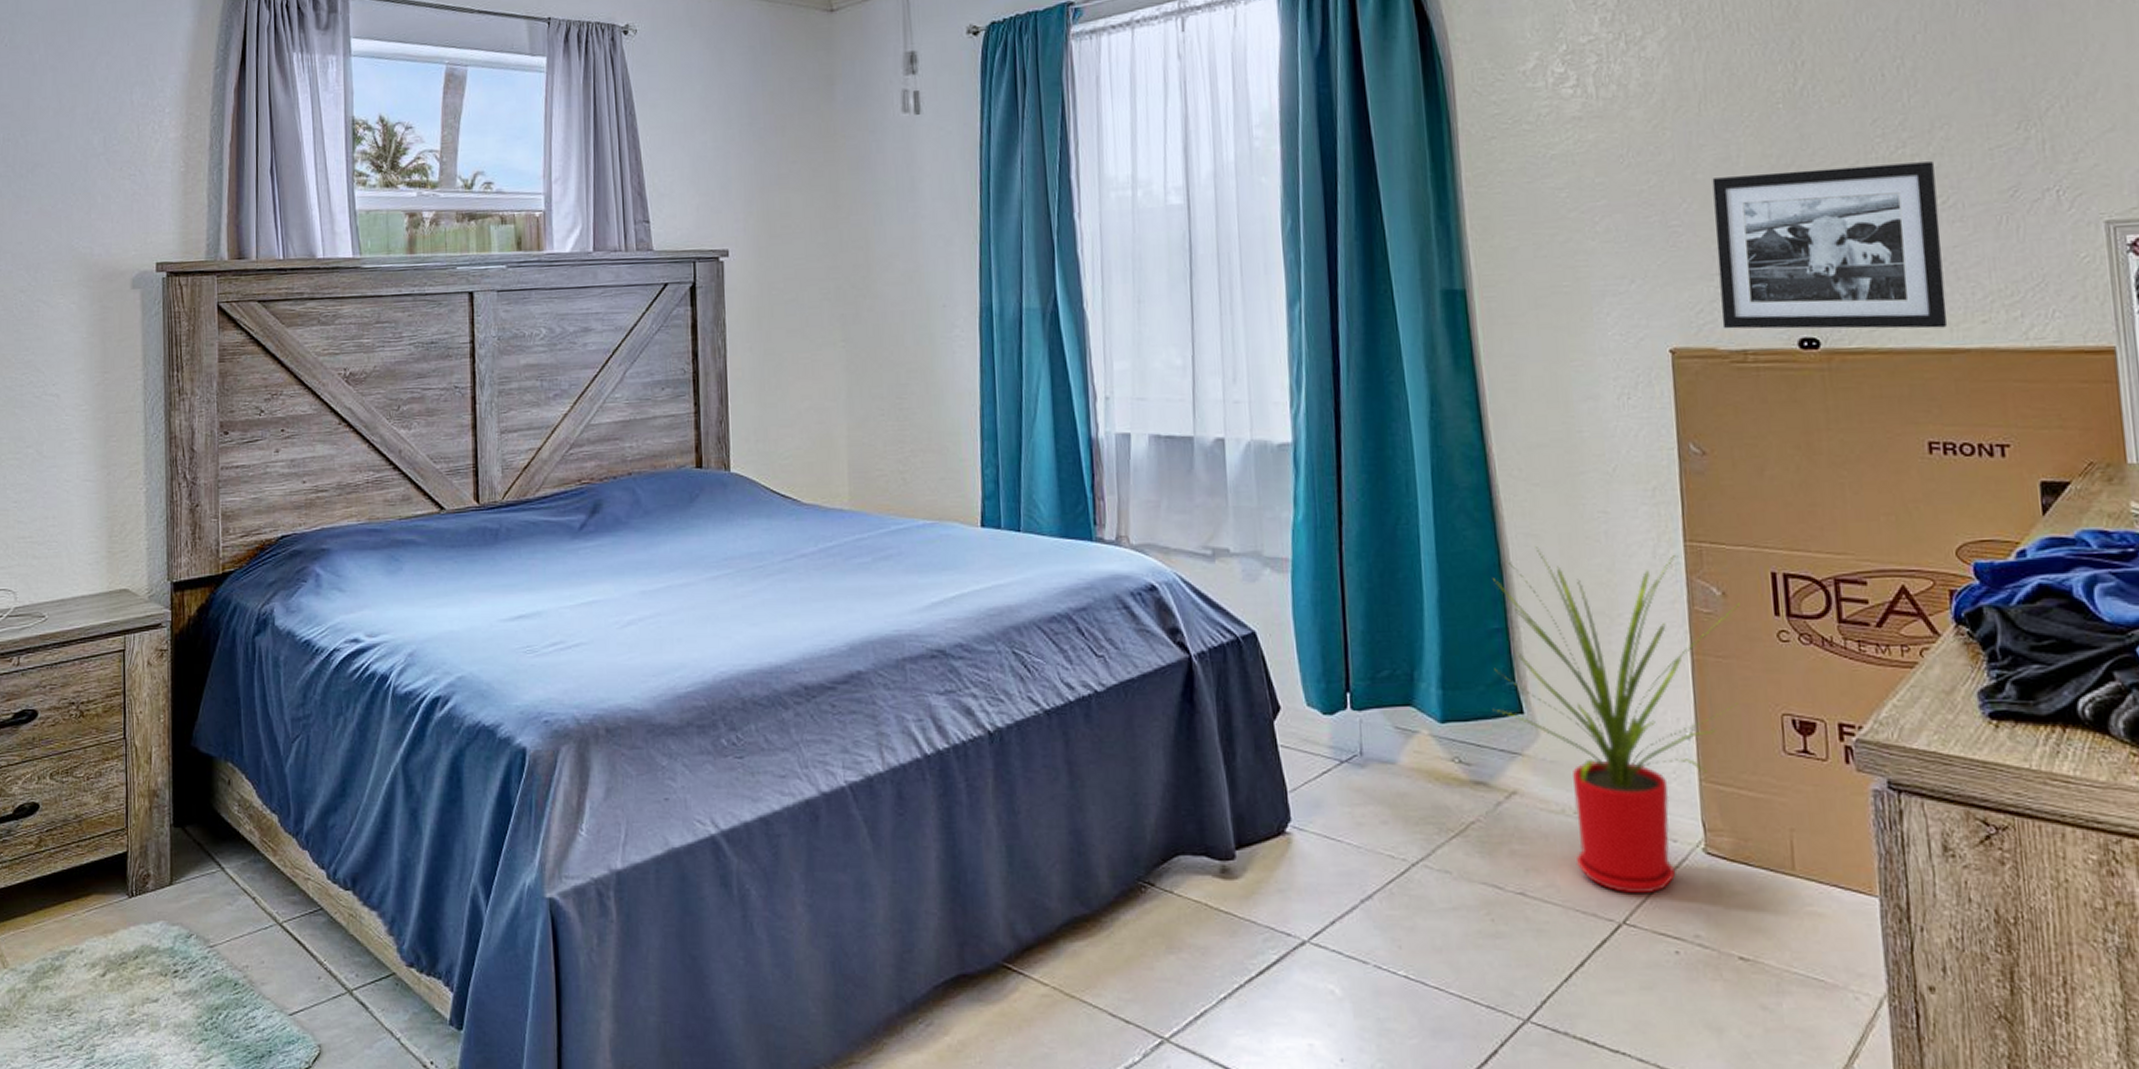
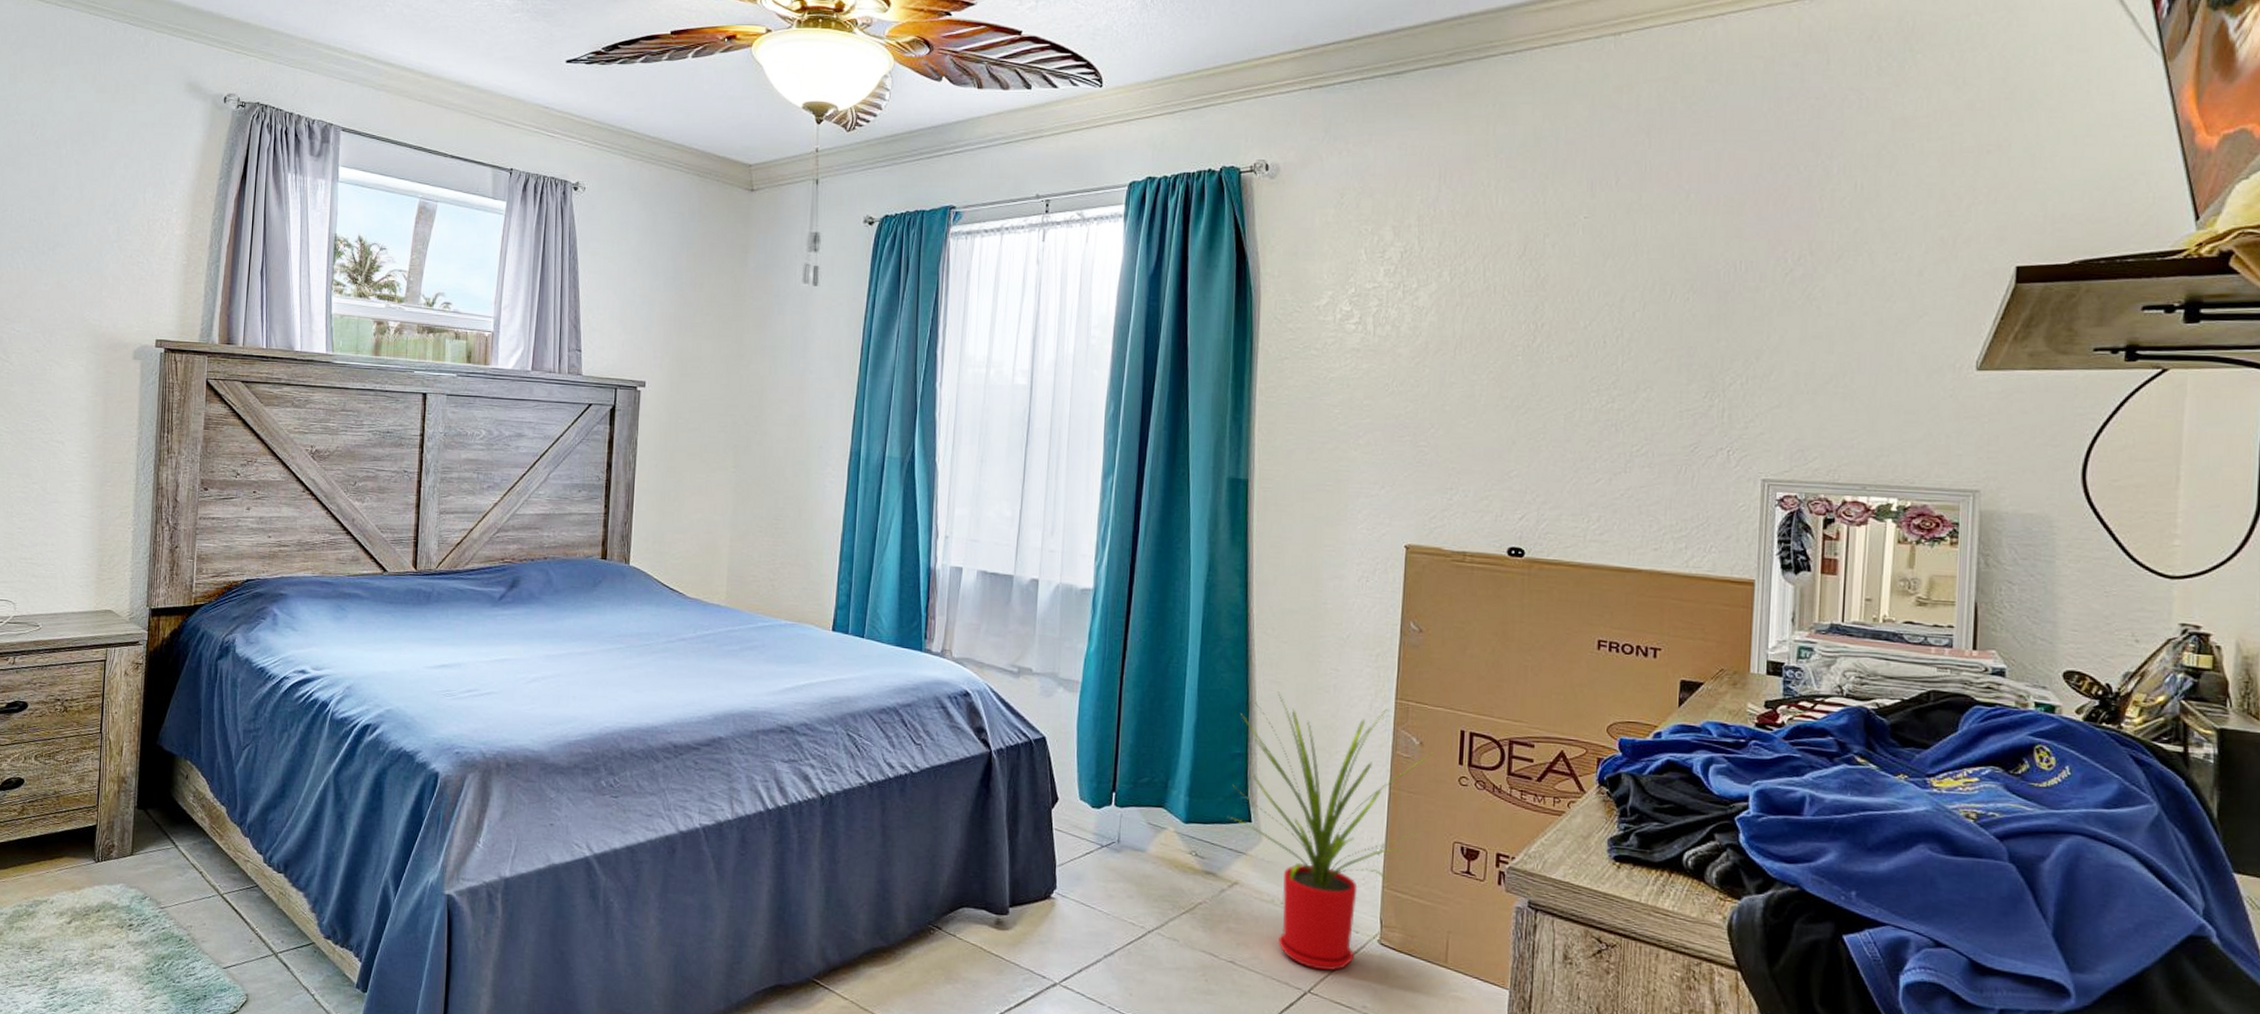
picture frame: present [1712,161,1948,329] -> none [1449,411,1634,551]

